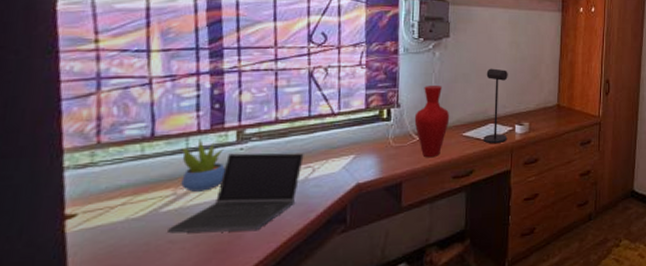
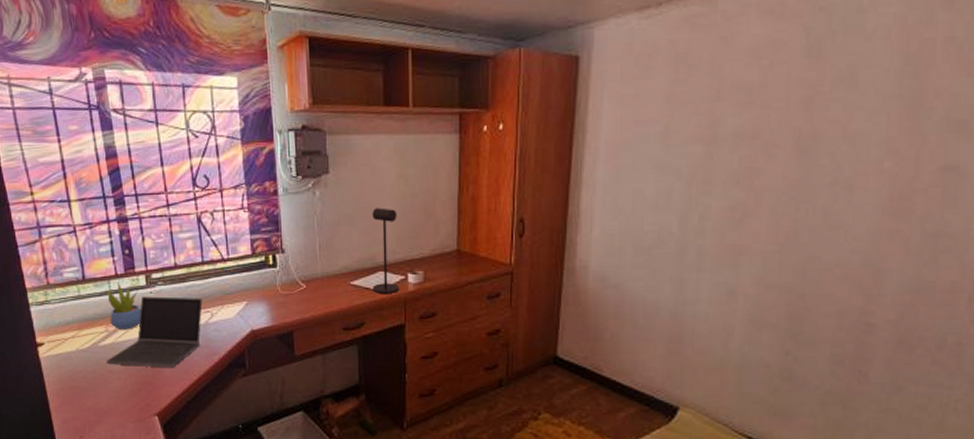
vase: present [414,85,450,158] -> none [299,228,336,307]

